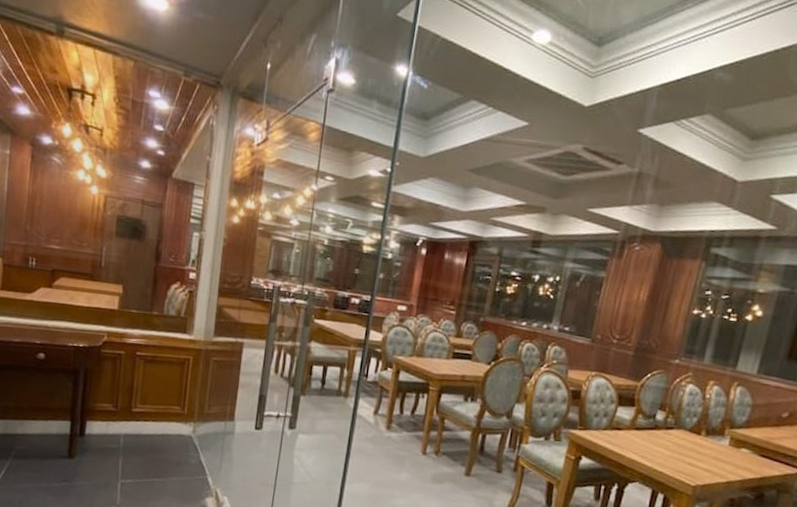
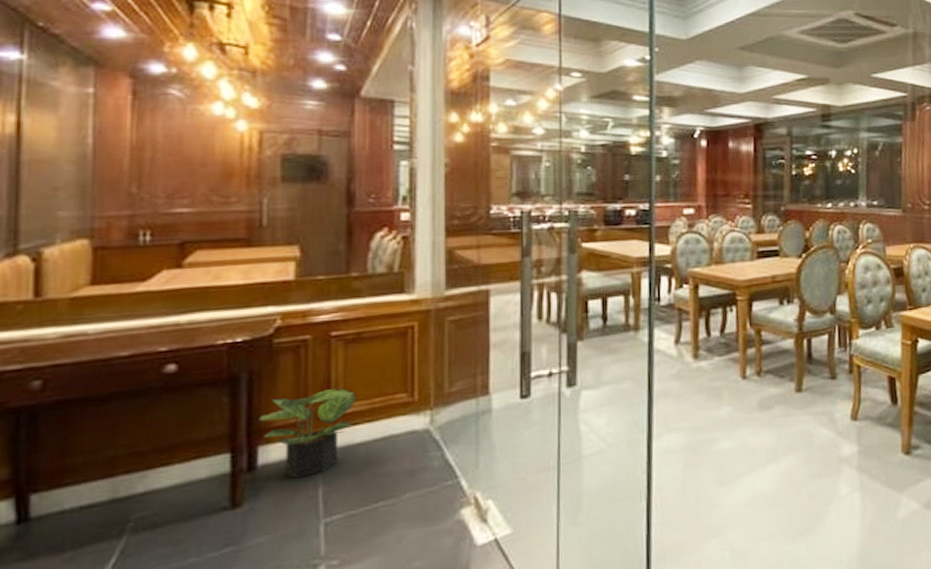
potted plant: none [88,390,148,449] -> present [258,387,356,479]

